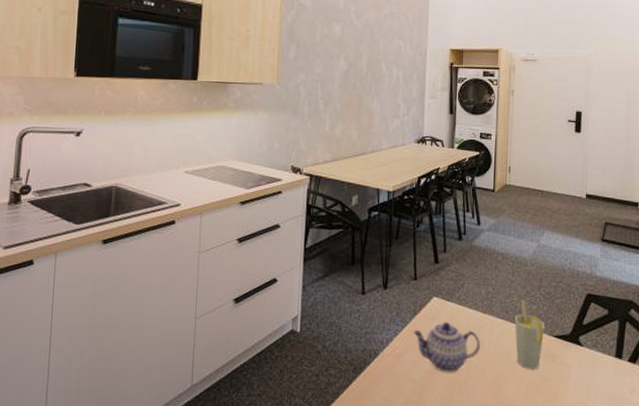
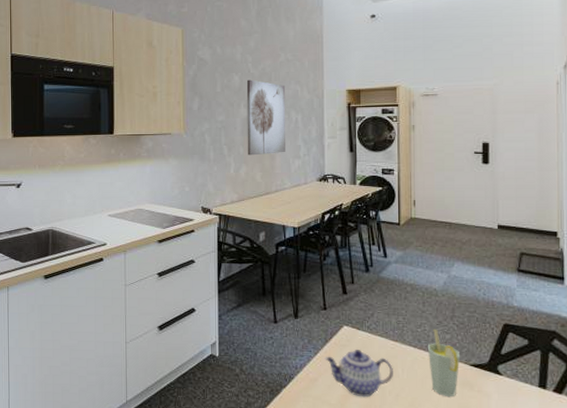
wall art: none [344,30,389,113] -> present [246,79,286,156]

